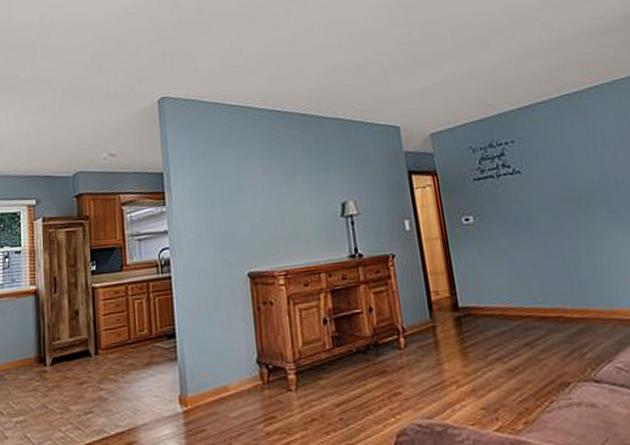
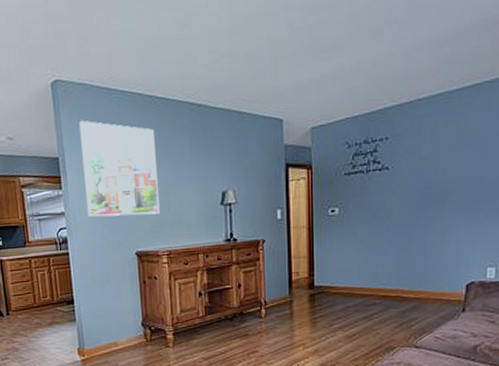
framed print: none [186,134,274,235] -> present [79,120,160,217]

